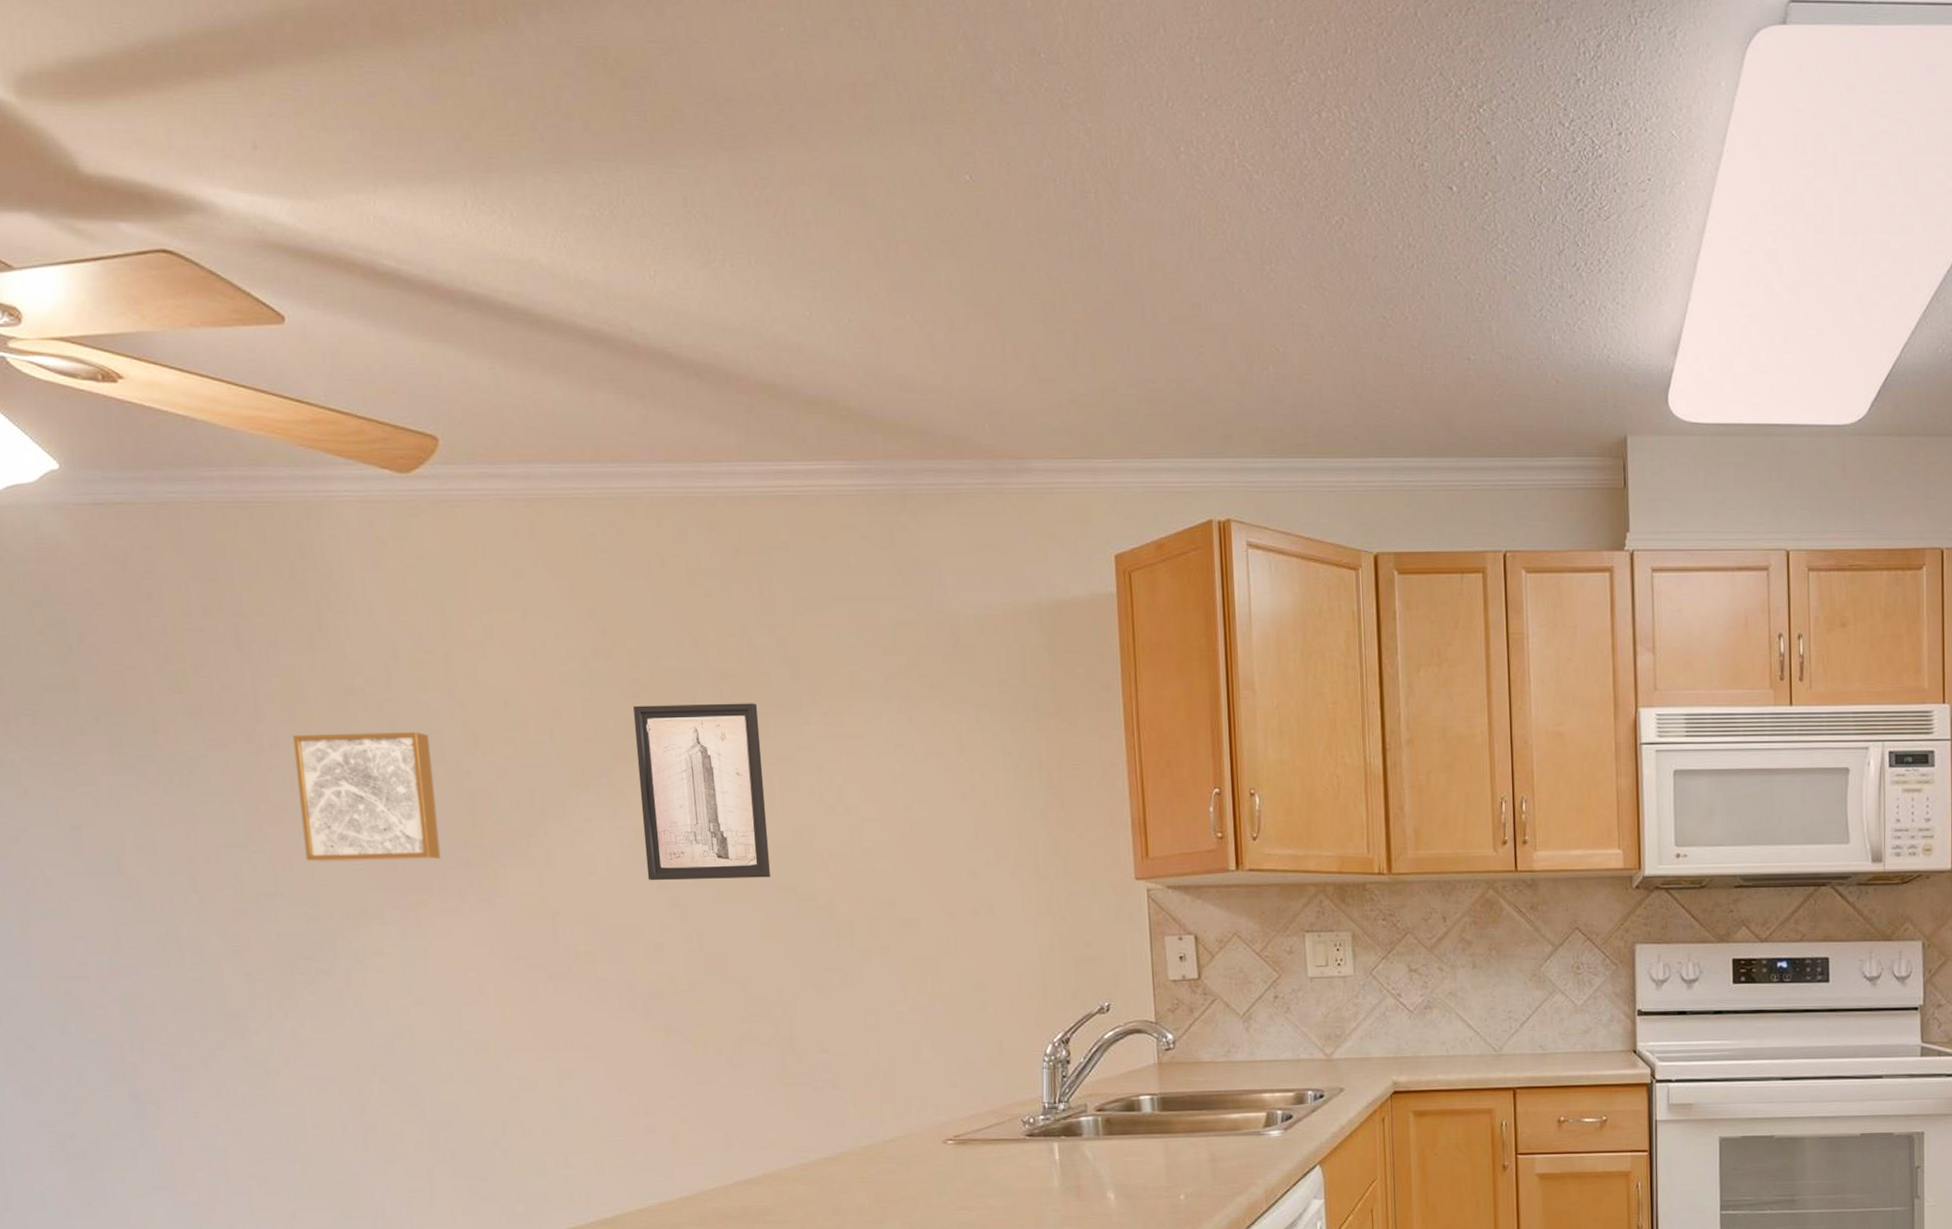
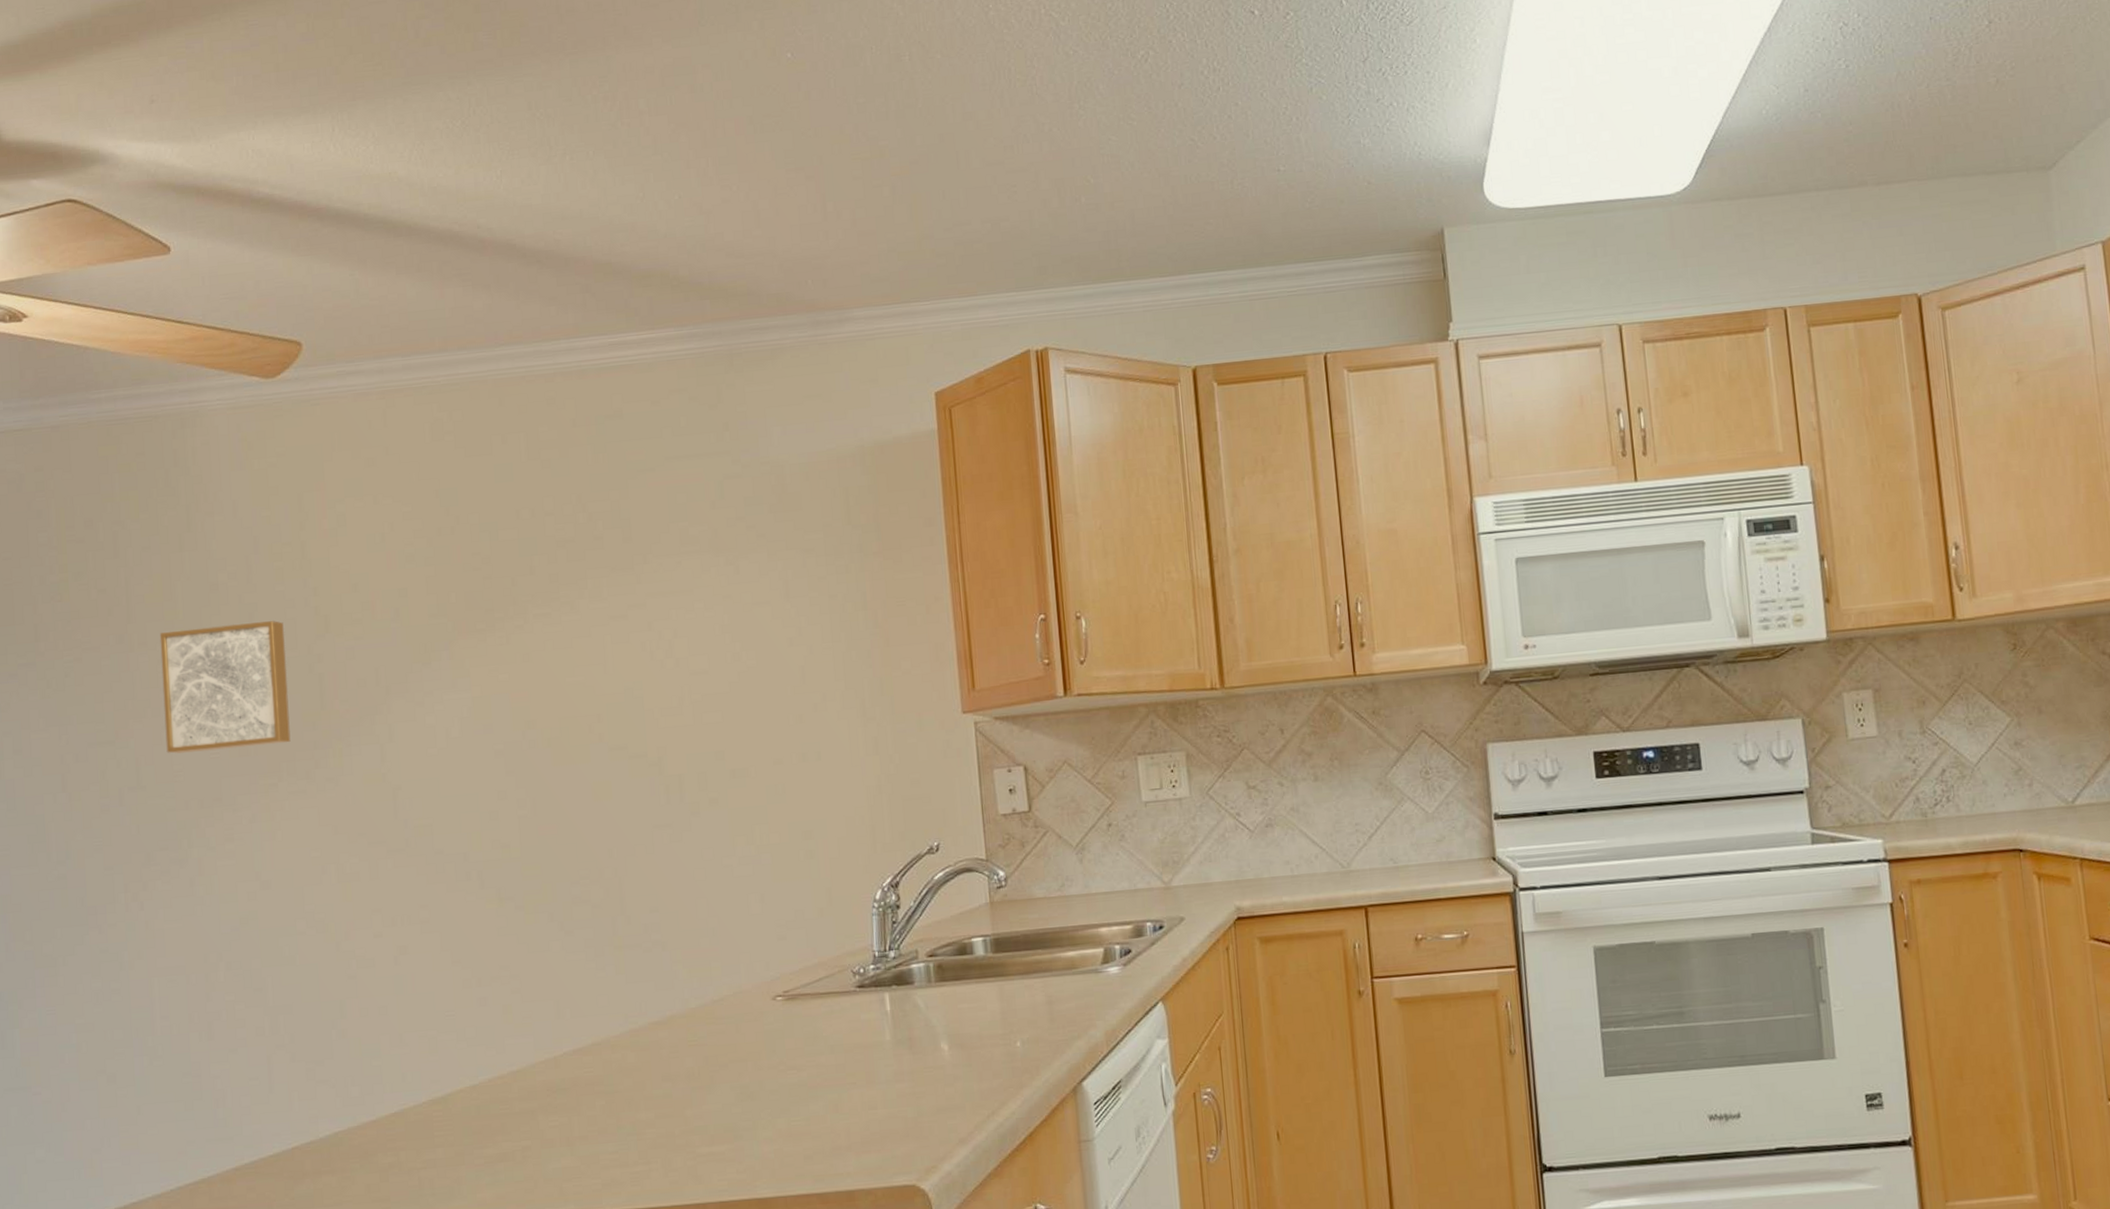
wall art: present [632,703,770,881] -> none [473,566,602,750]

